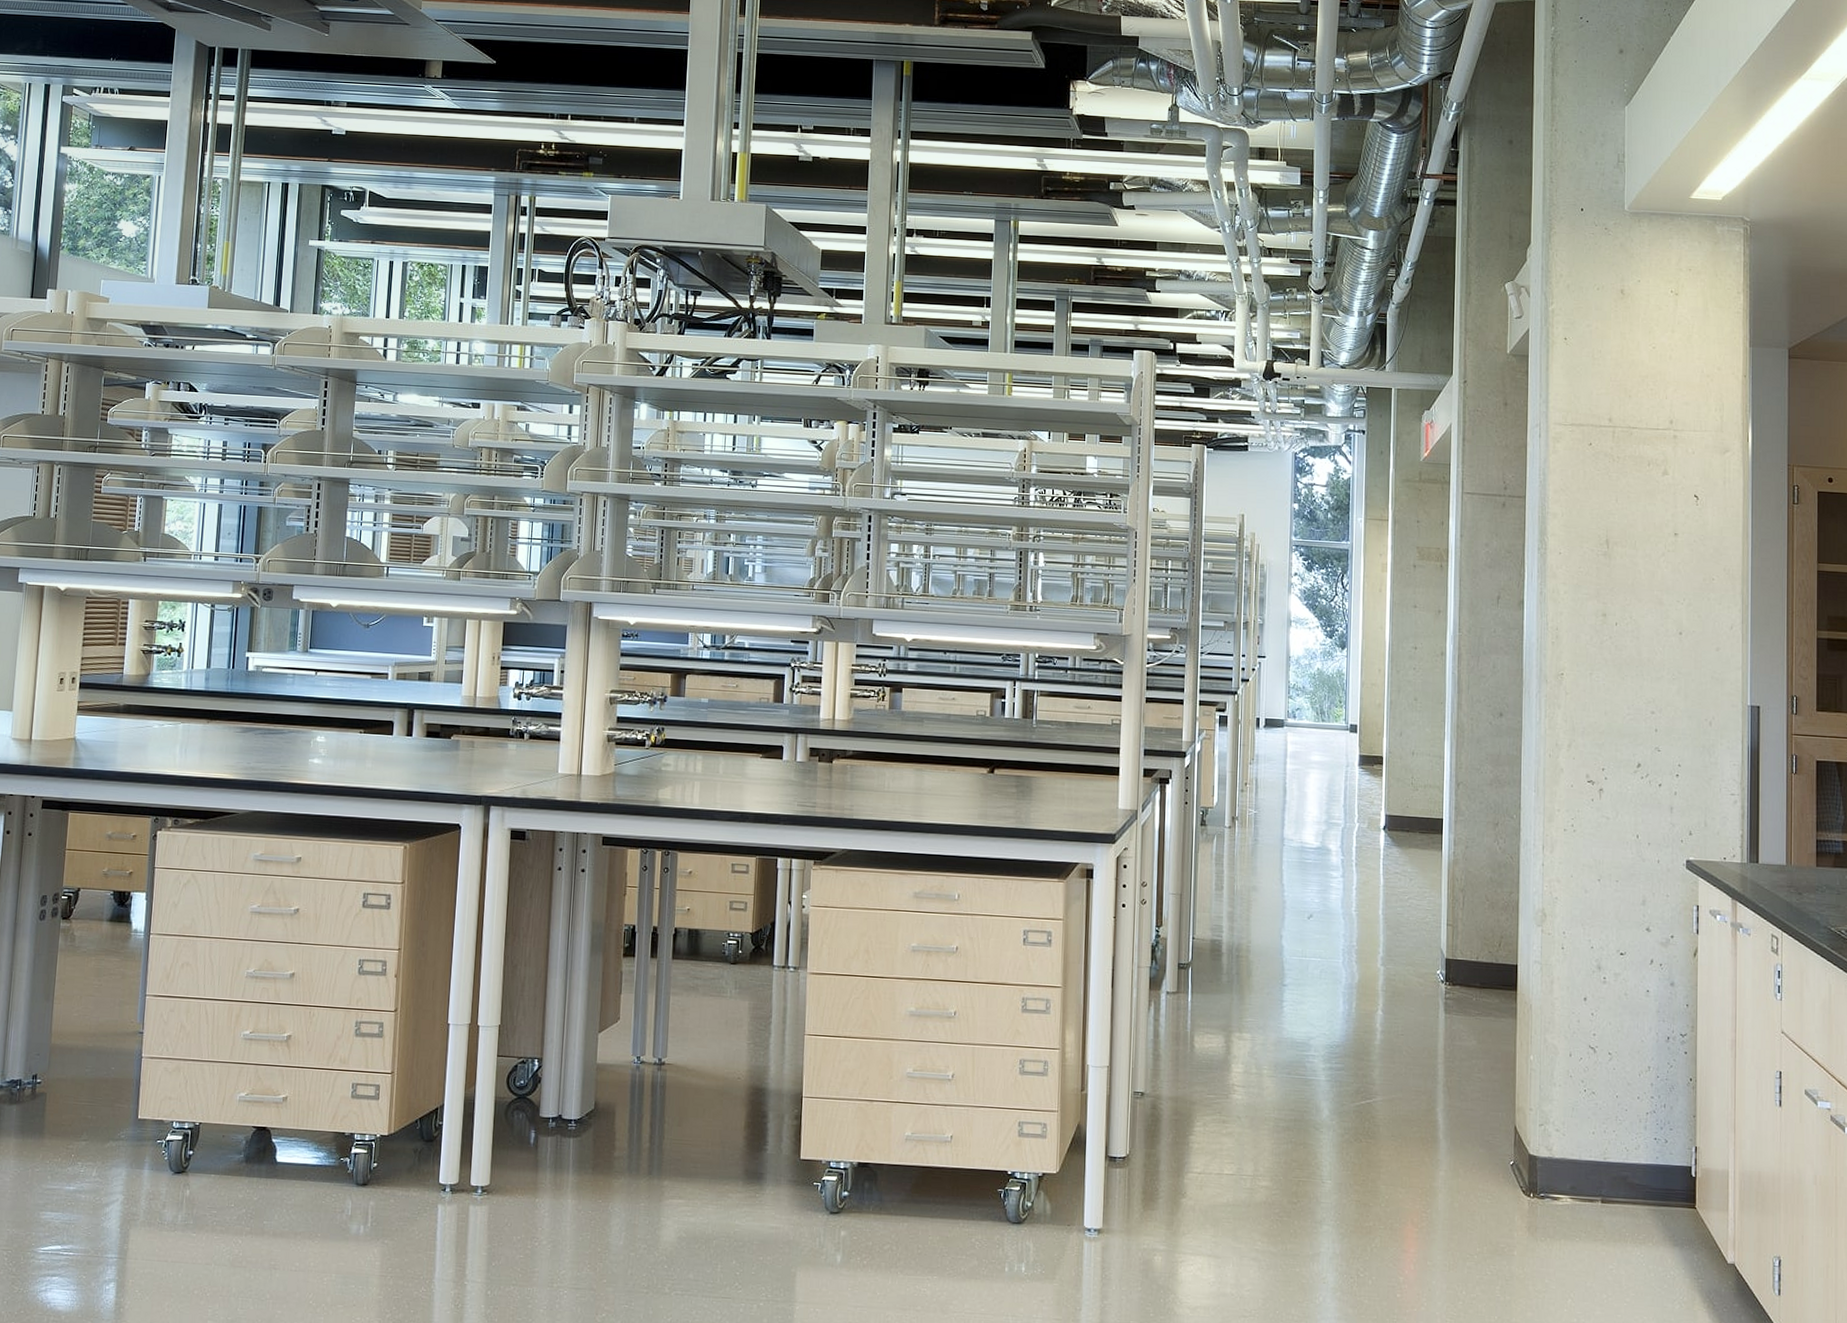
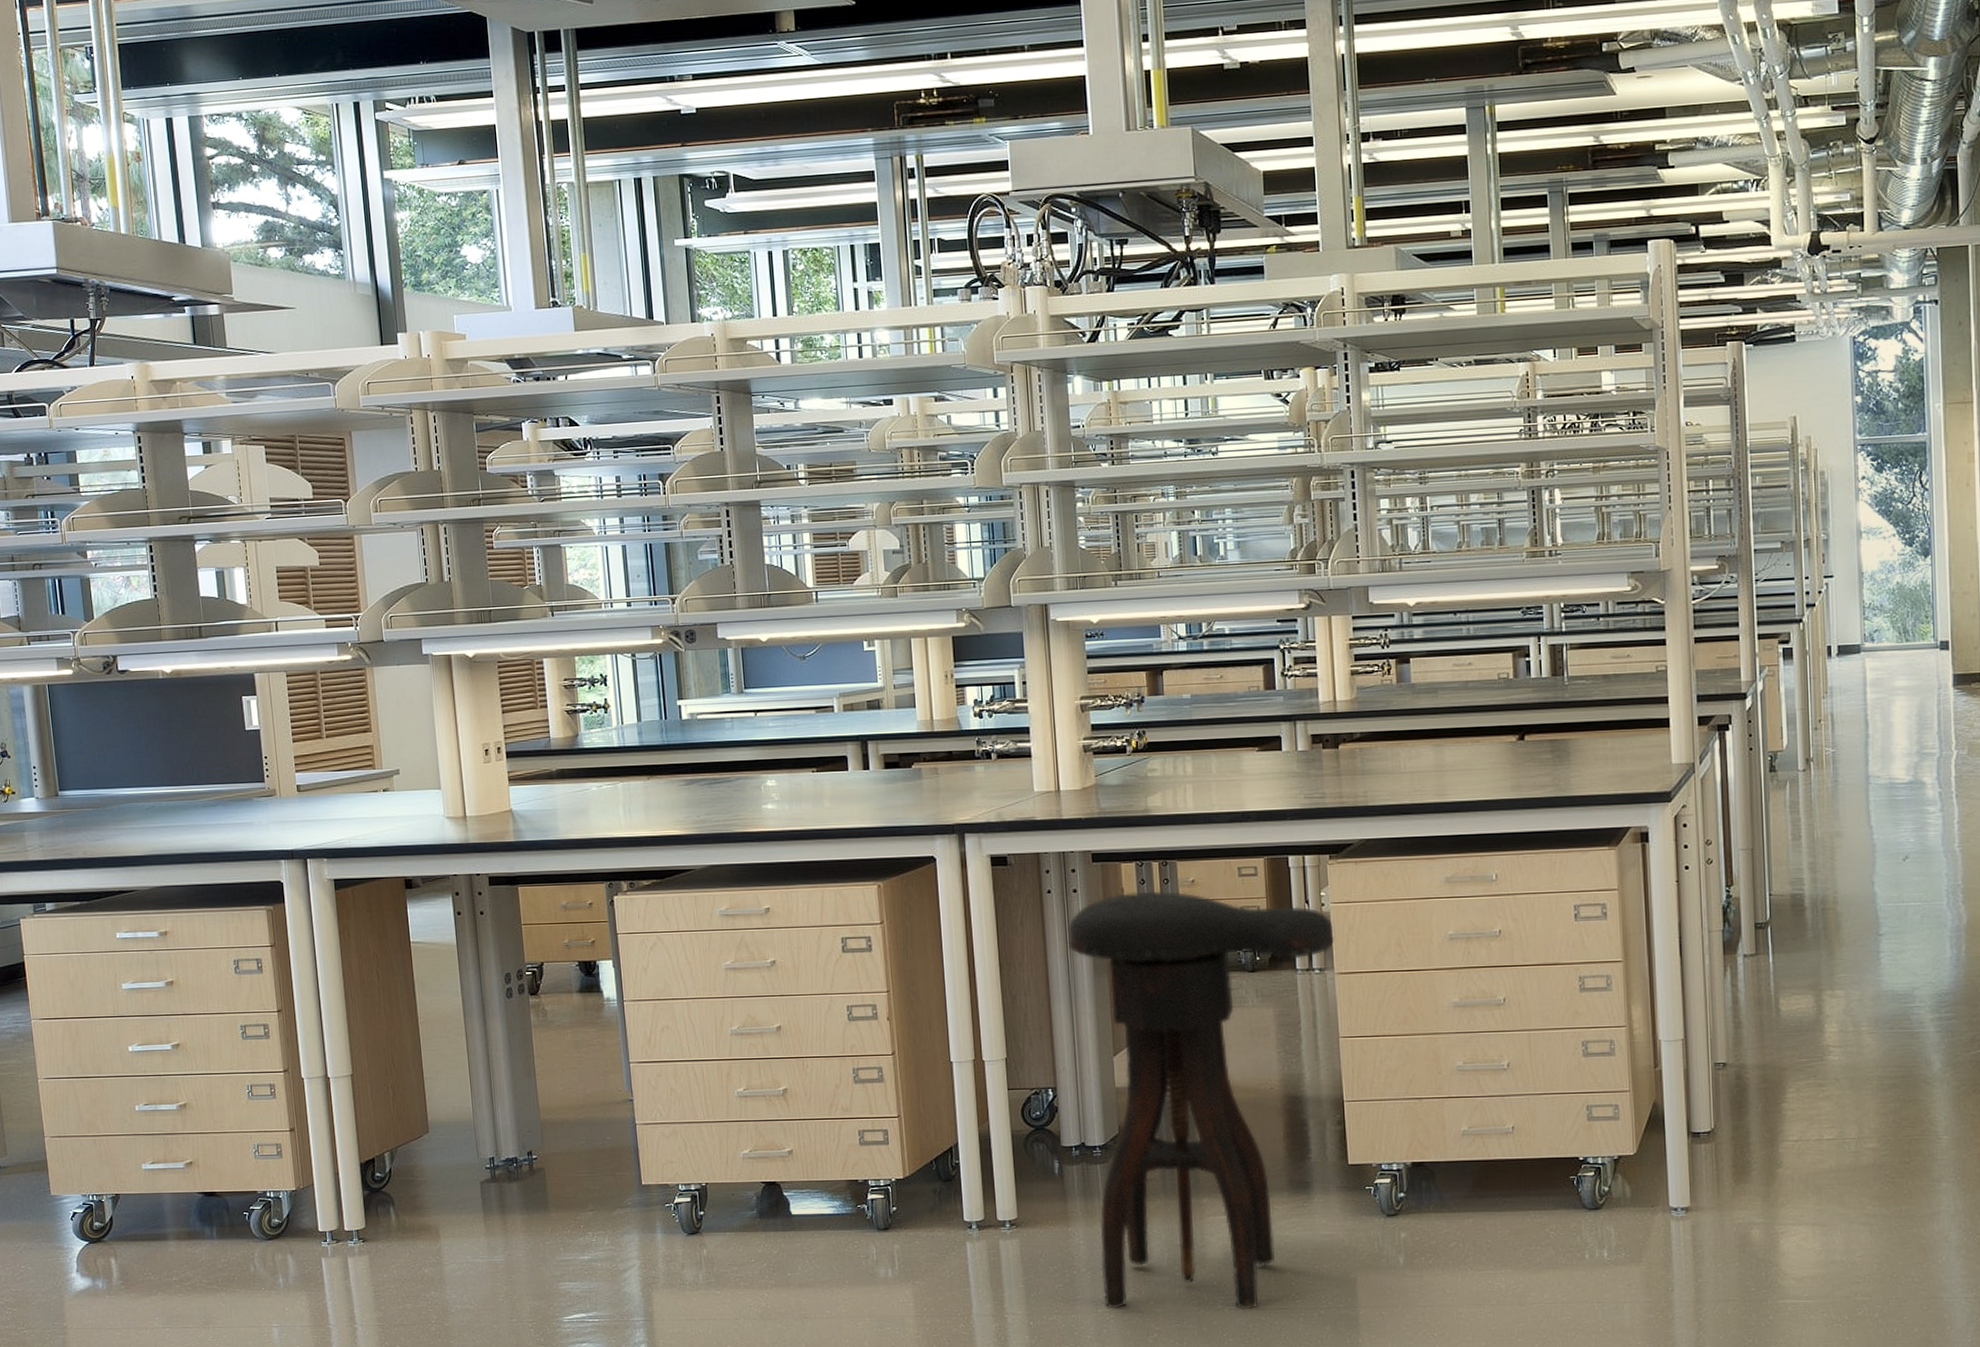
stool: none [560,877,811,1297] -> present [1067,891,1335,1310]

